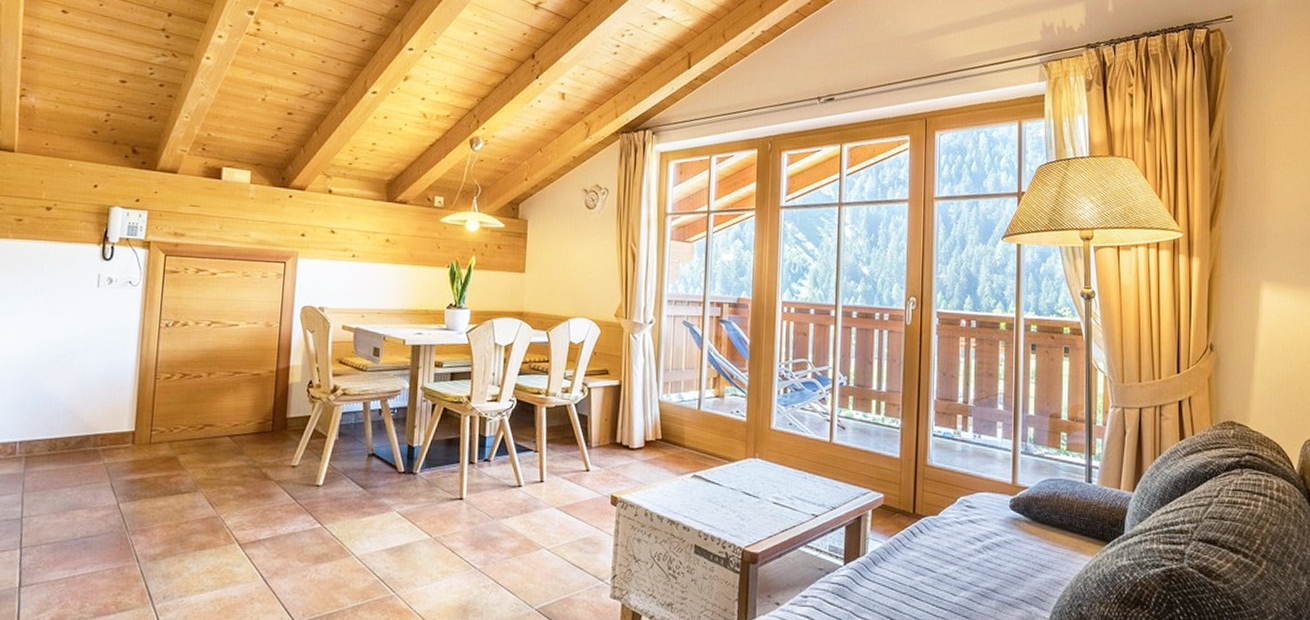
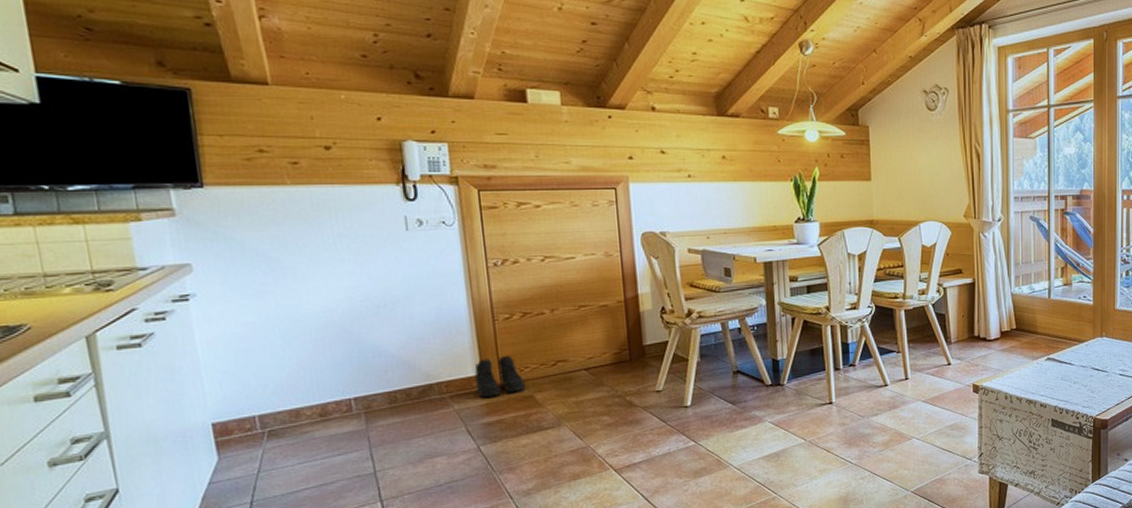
boots: none [127,414,172,454] -> present [474,355,526,397]

